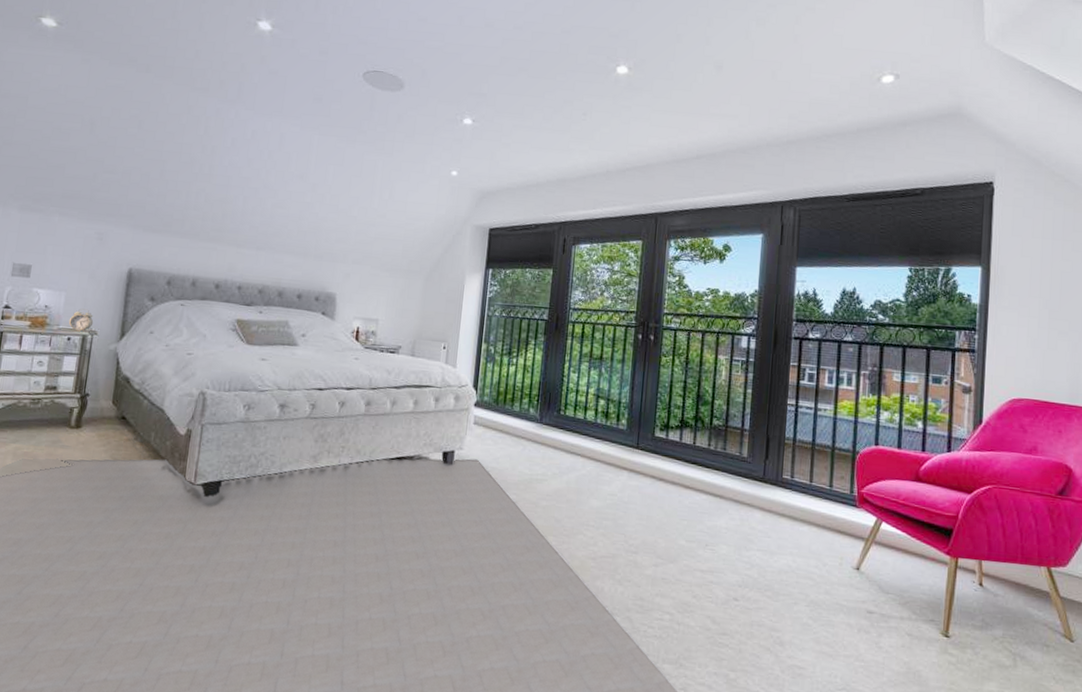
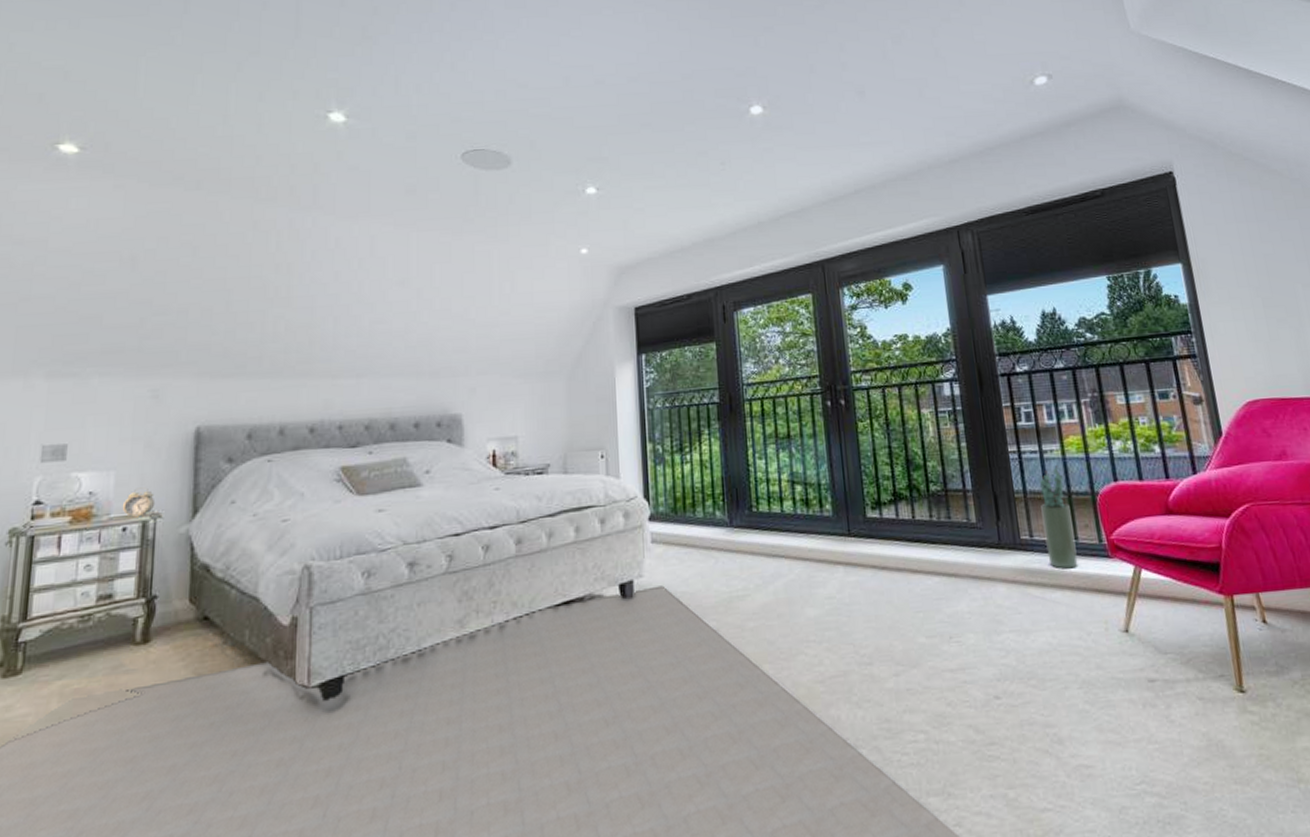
vase: none [803,422,831,510] -> present [1039,465,1078,569]

